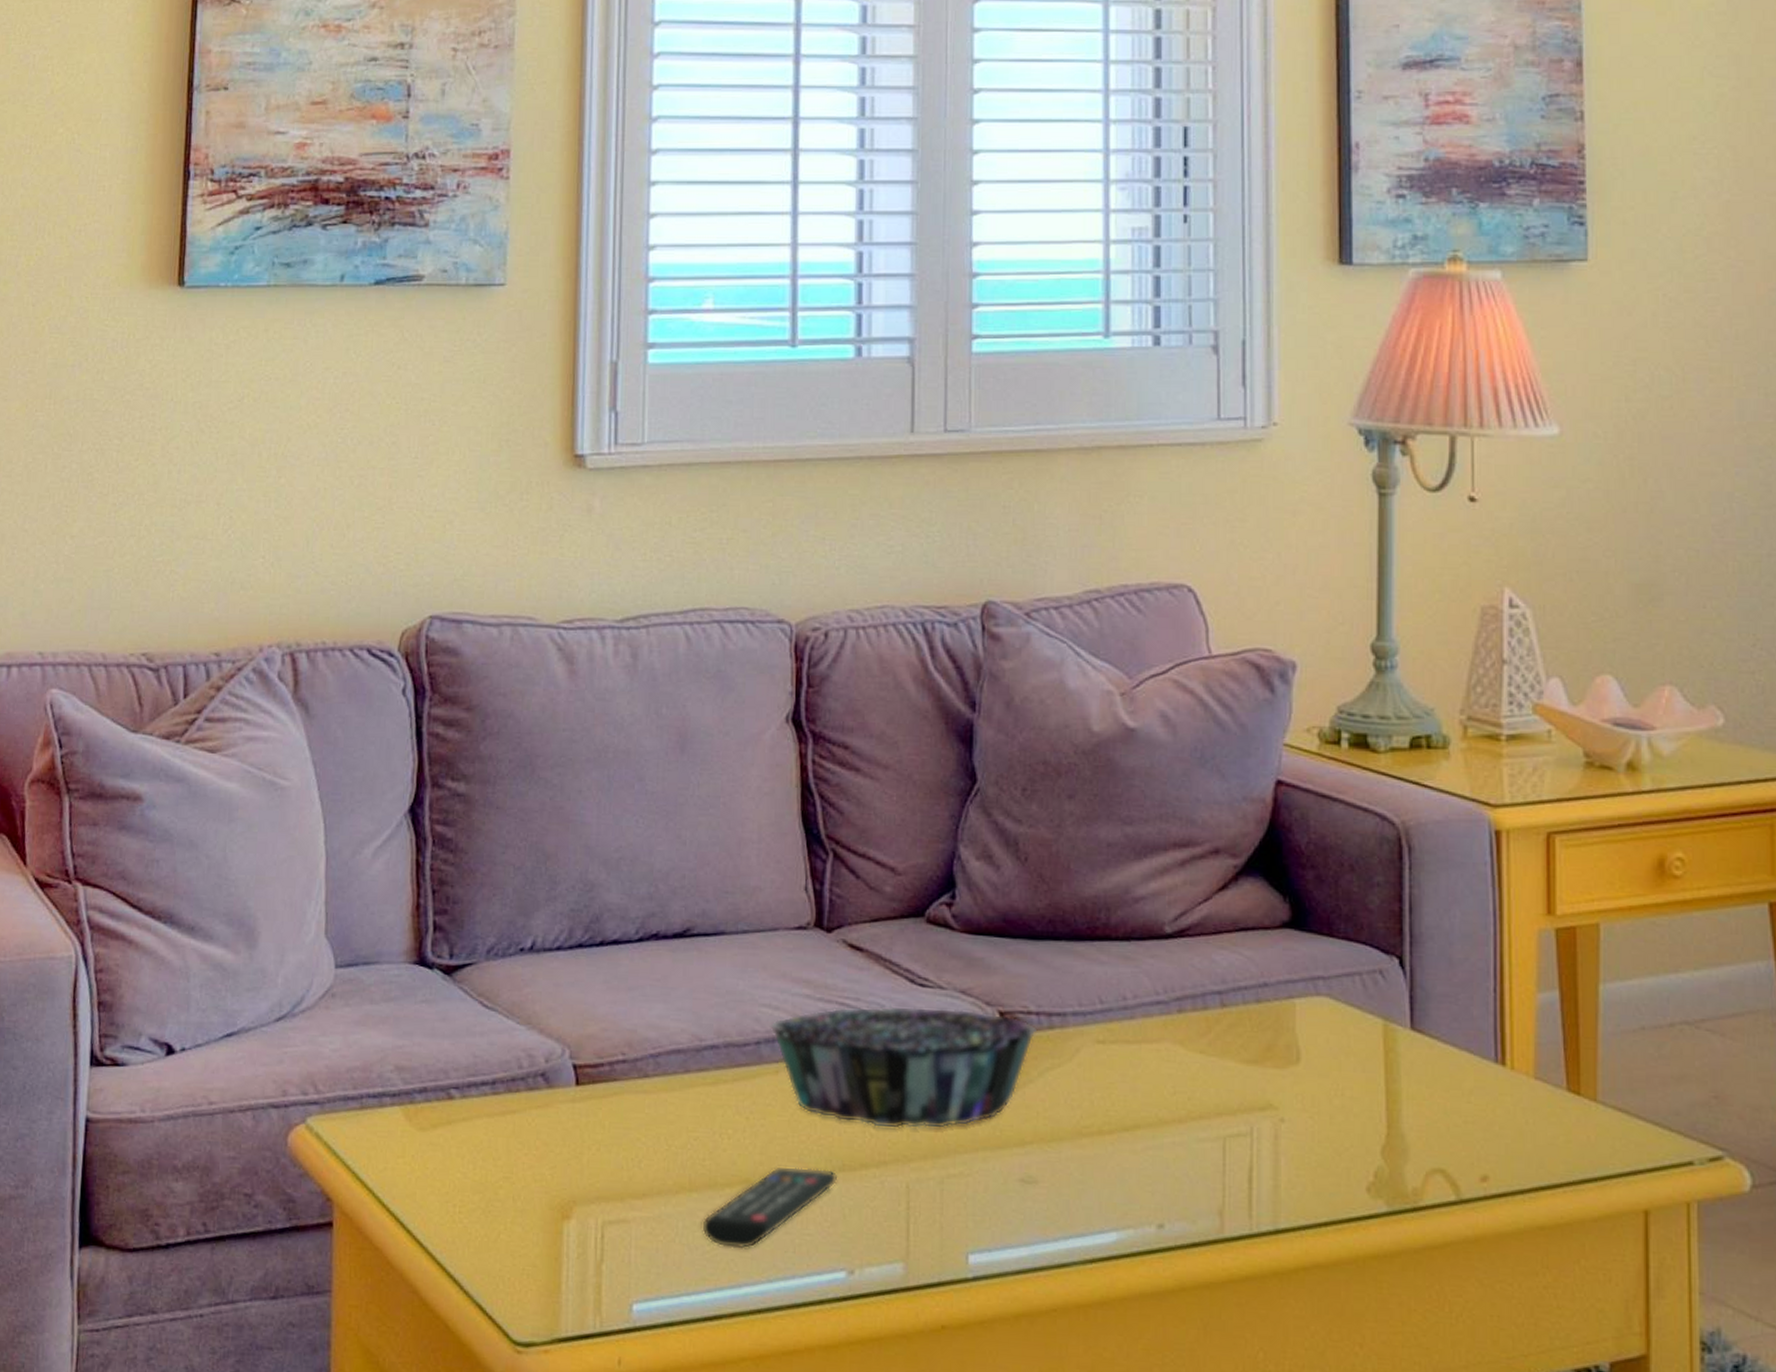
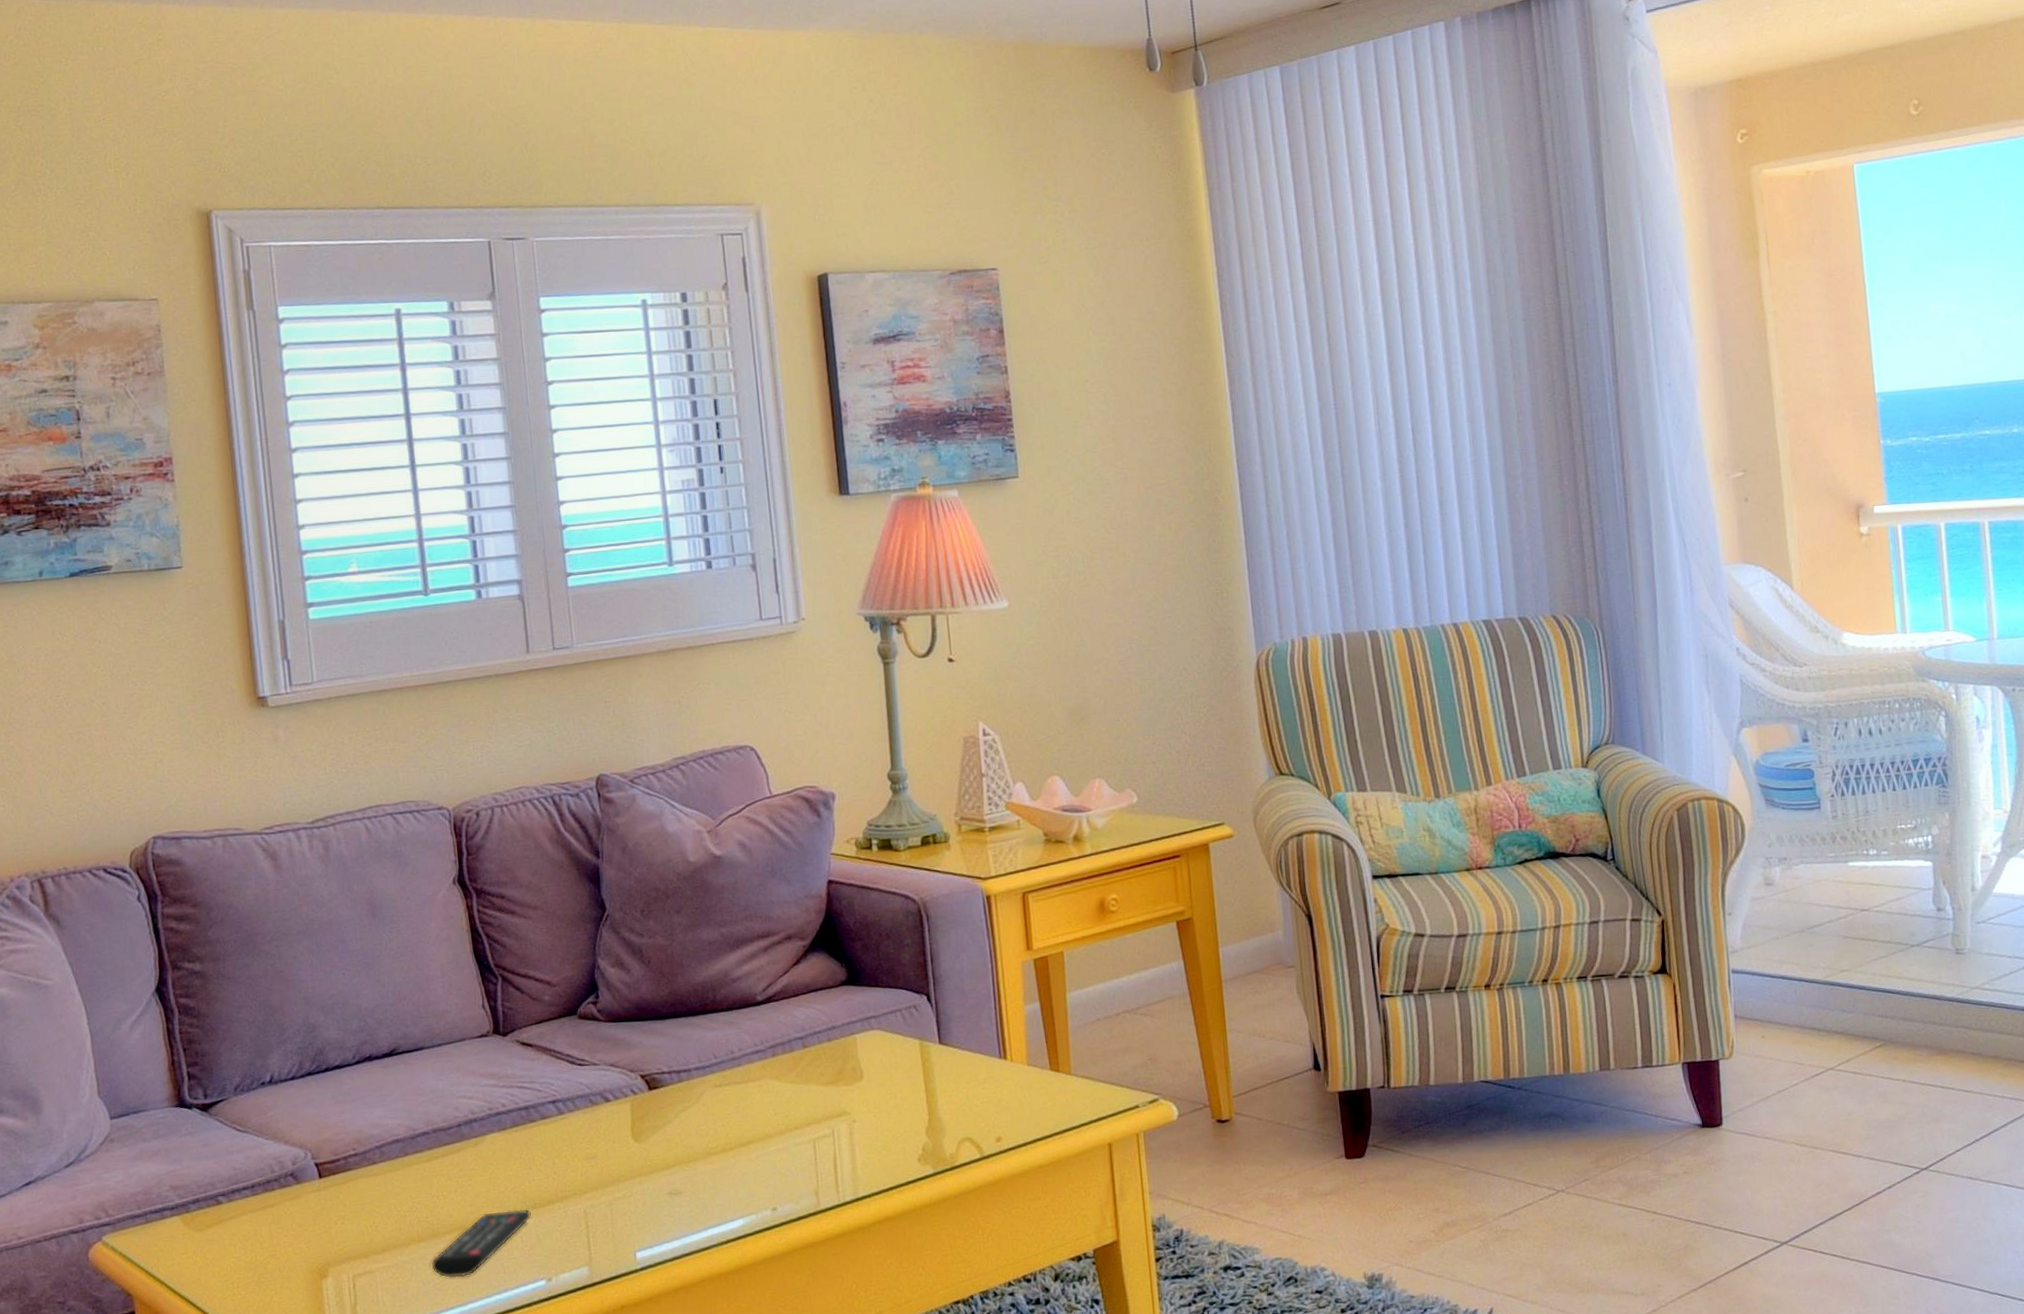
decorative bowl: present [770,1006,1036,1130] -> none [467,1077,670,1173]

